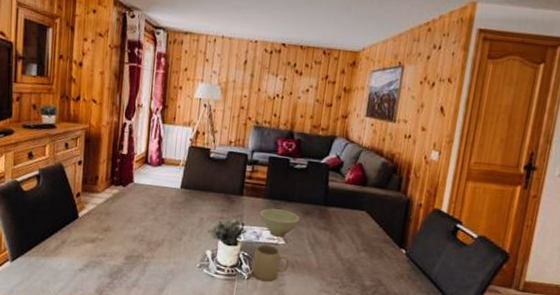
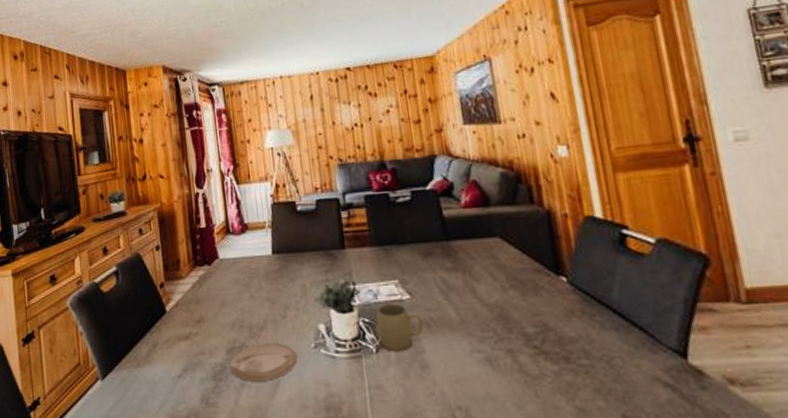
plate: none [126,256,183,286] -> present [230,343,298,382]
bowl: present [260,208,300,237] -> none [371,256,420,291]

